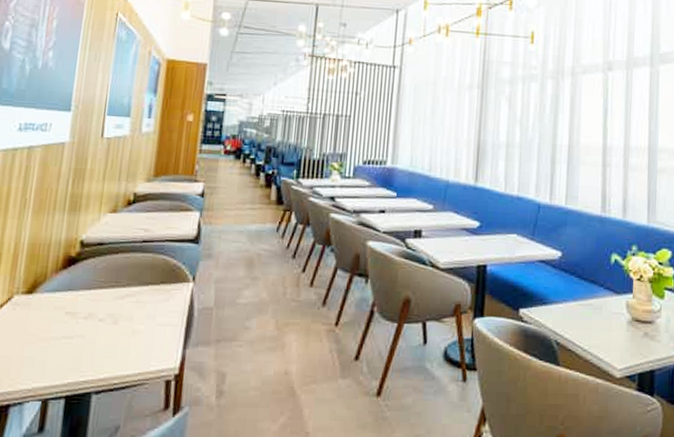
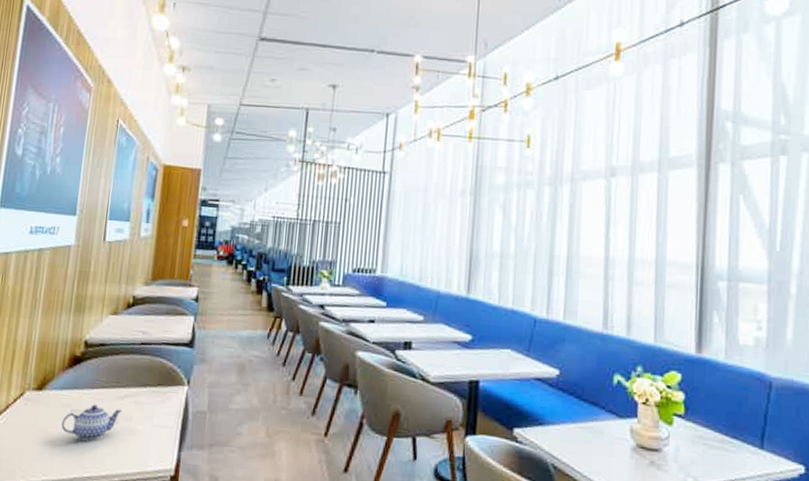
teapot: none [54,306,122,344] -> present [61,404,122,441]

